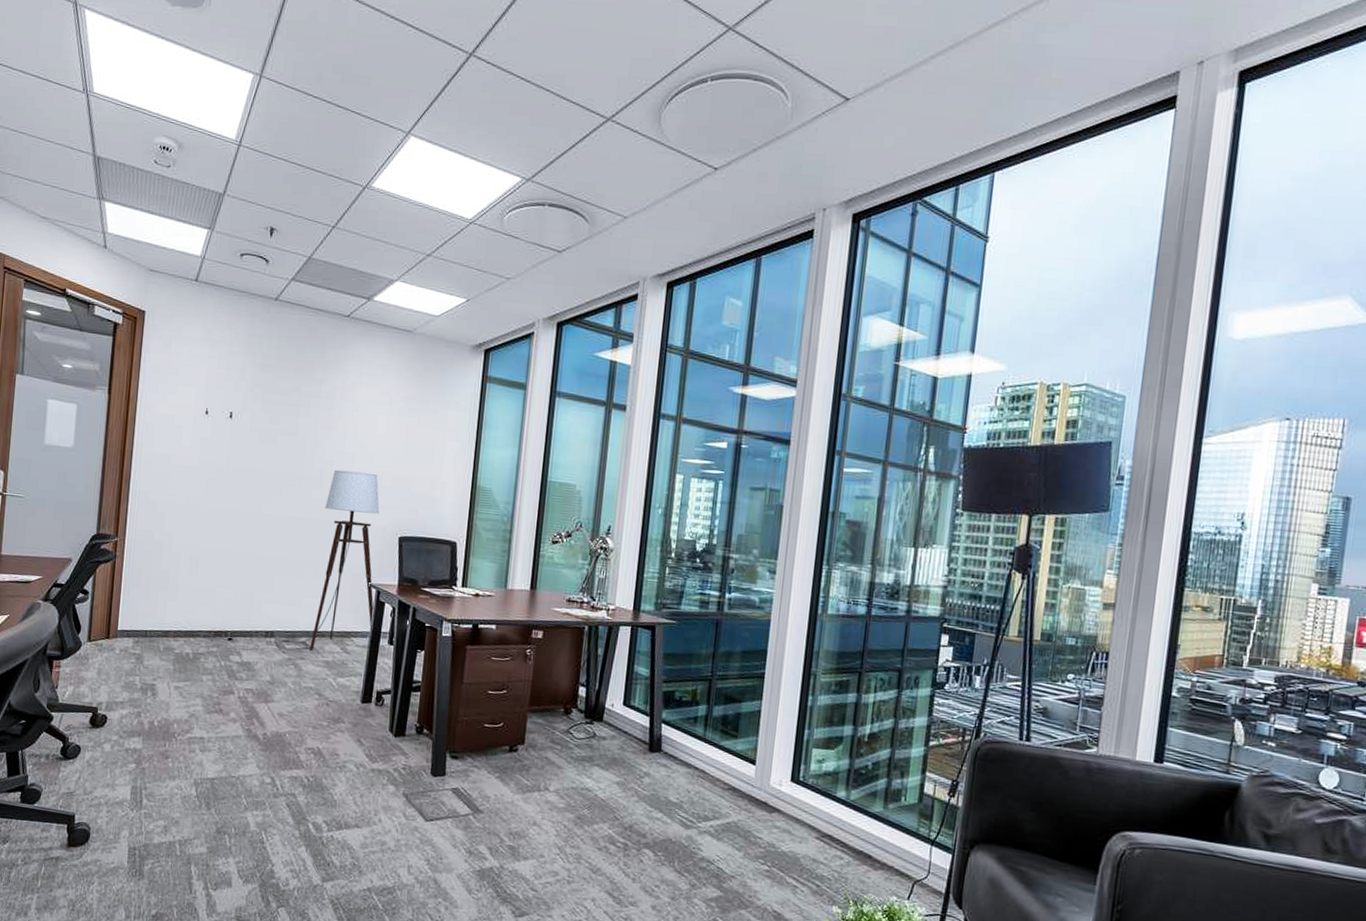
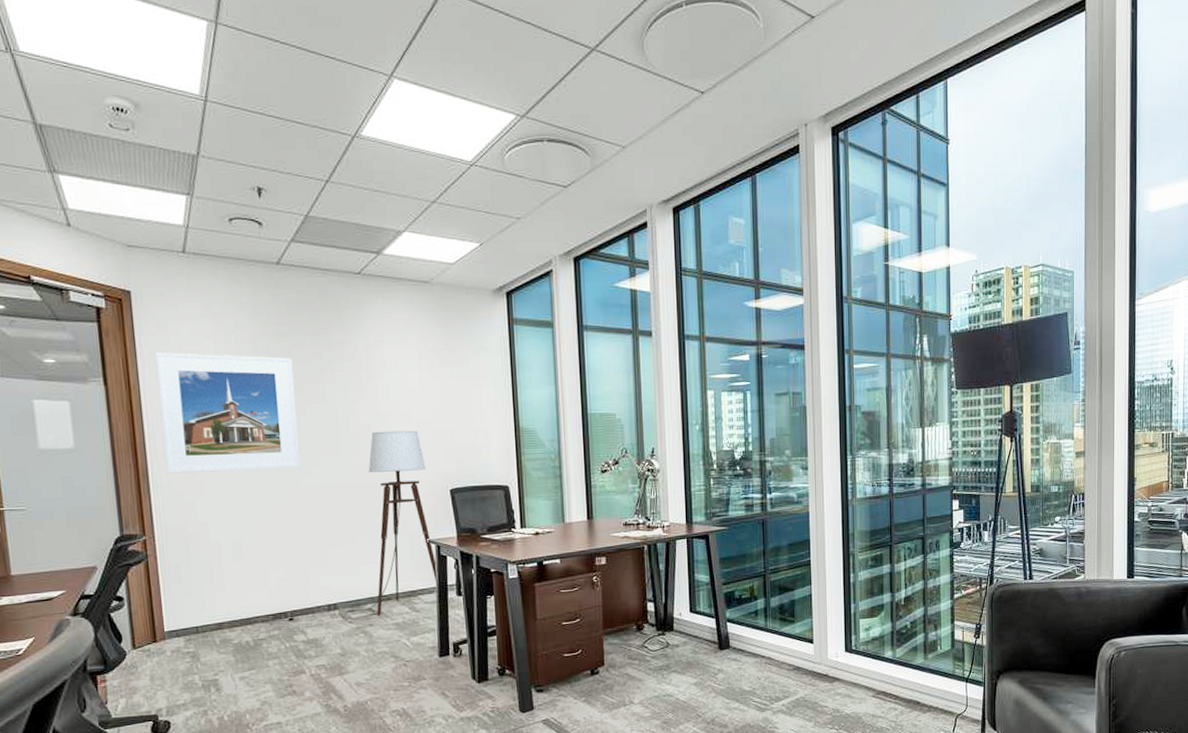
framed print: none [145,369,274,495] -> present [155,352,301,474]

